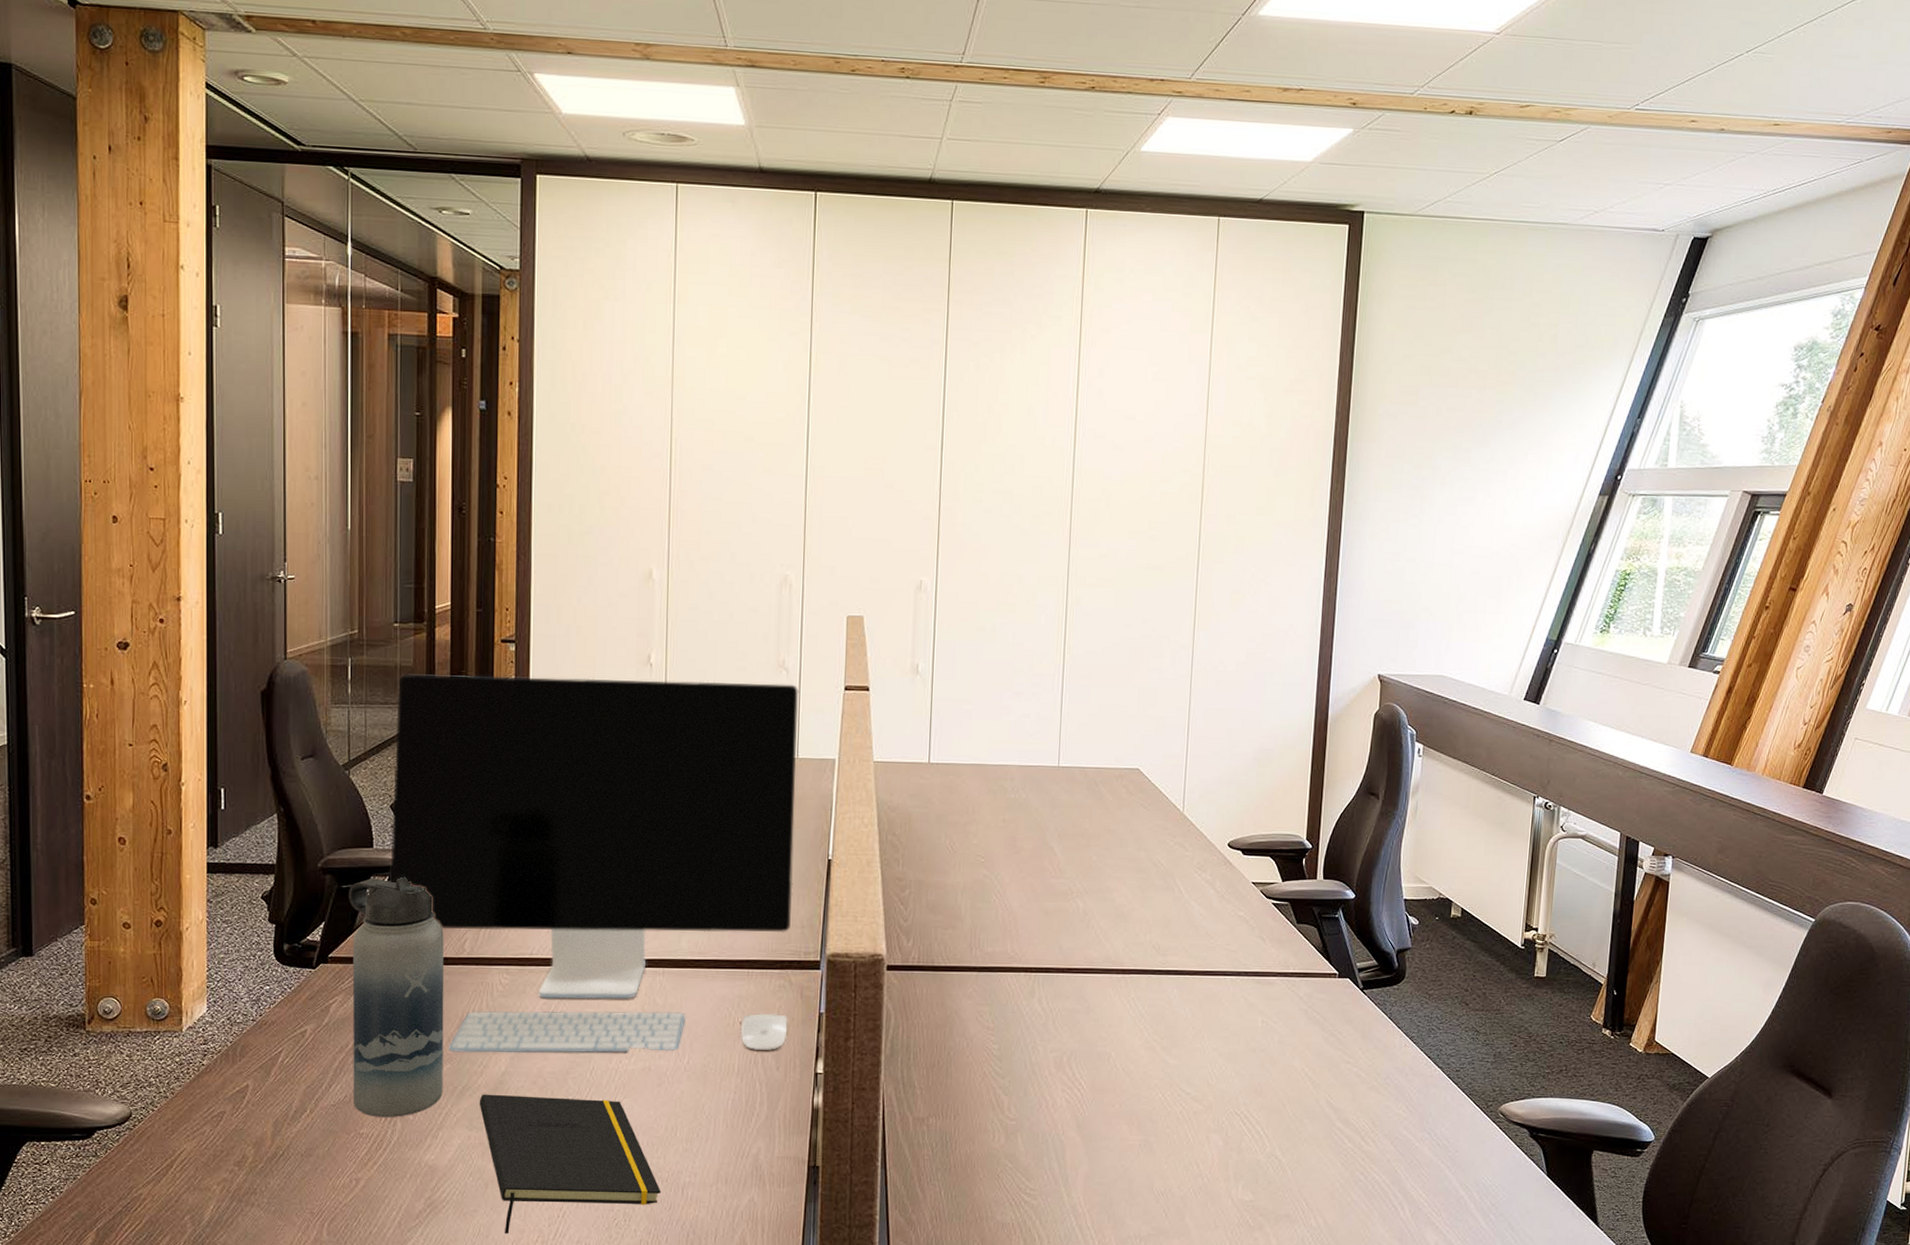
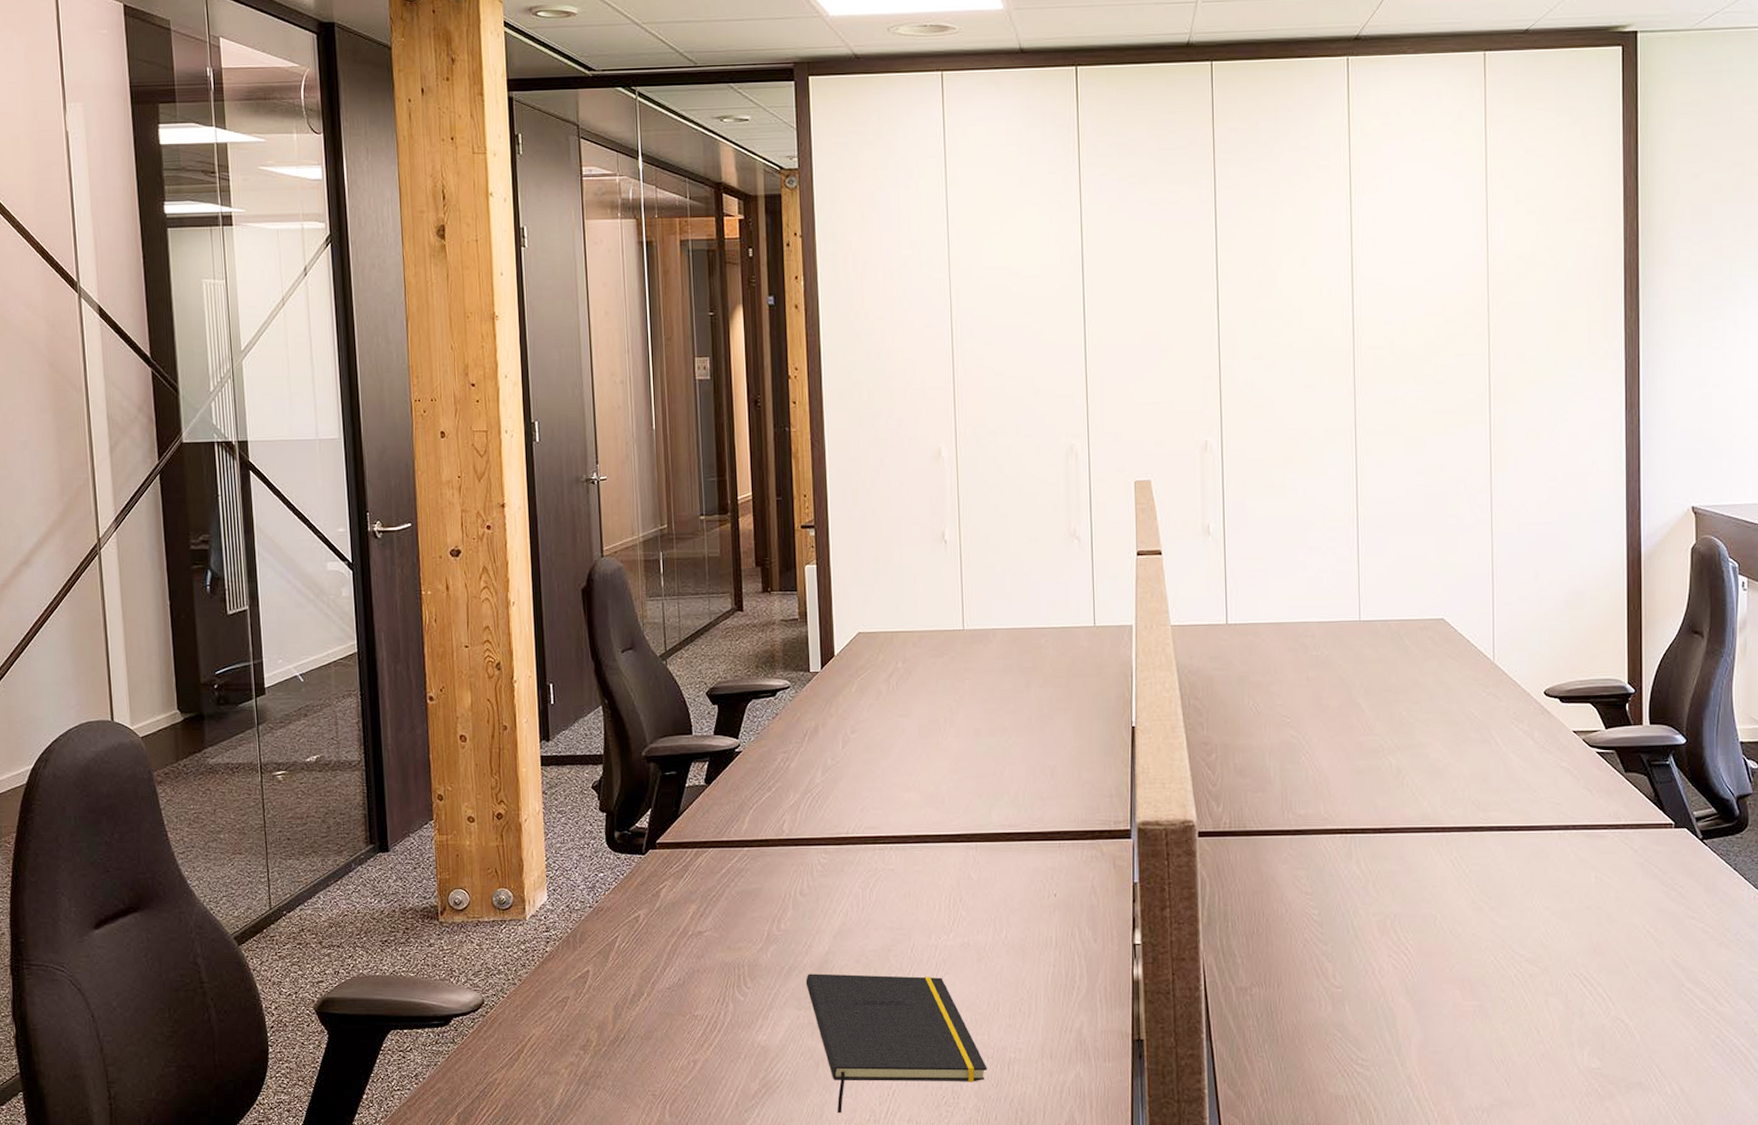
water bottle: present [349,876,444,1118] -> none [672,761,771,1000]
computer monitor: present [390,674,799,1054] -> none [707,553,1103,933]

